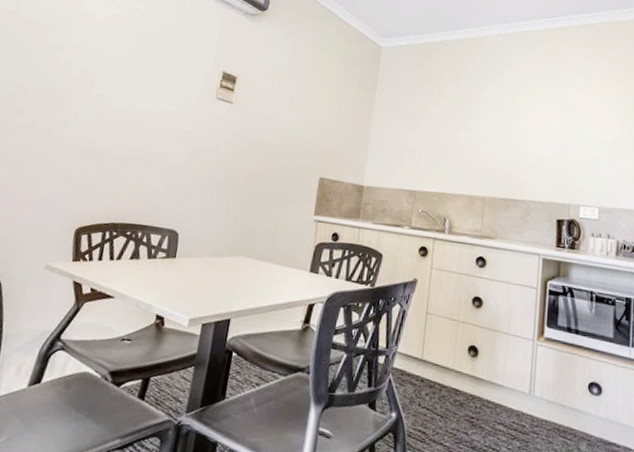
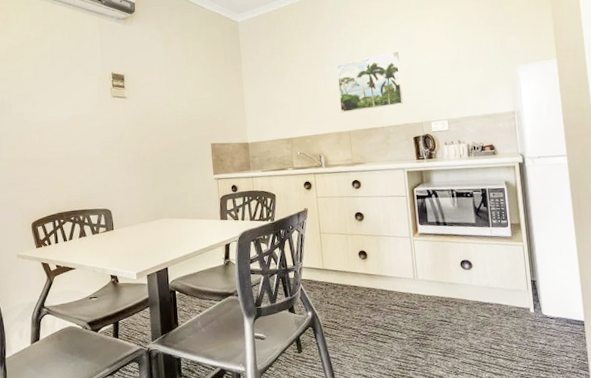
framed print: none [478,117,556,179] -> present [337,51,403,113]

